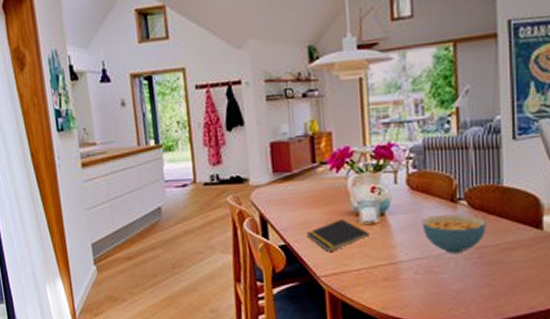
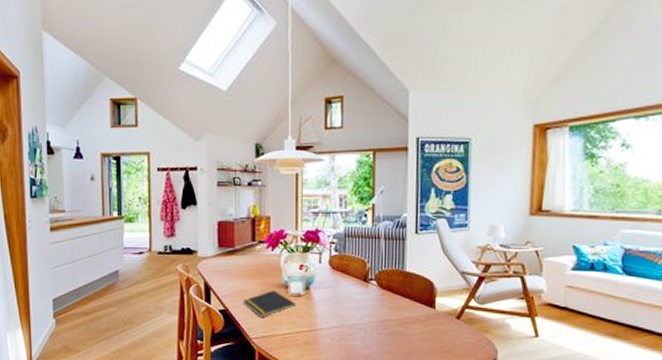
cereal bowl: present [421,214,486,253] -> none [339,291,391,324]

